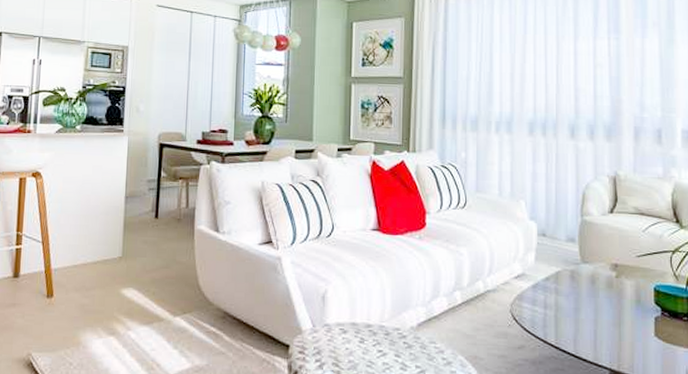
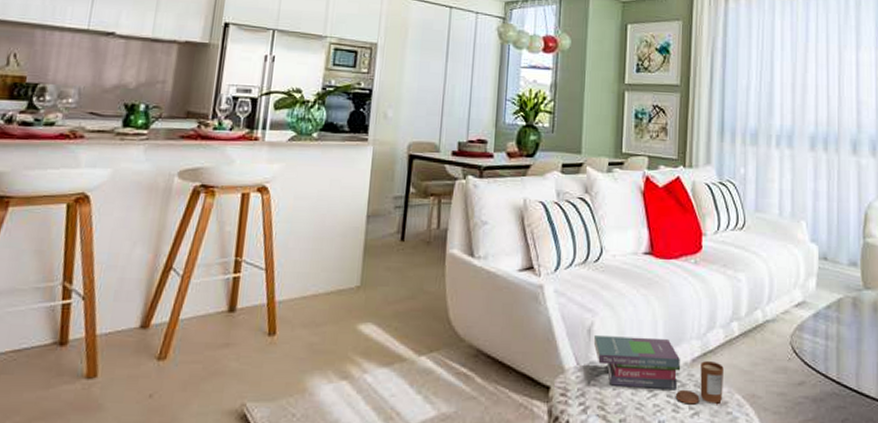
books: none [327,302,408,350] -> present [593,336,681,389]
candle: none [404,326,447,364] -> present [676,361,724,405]

